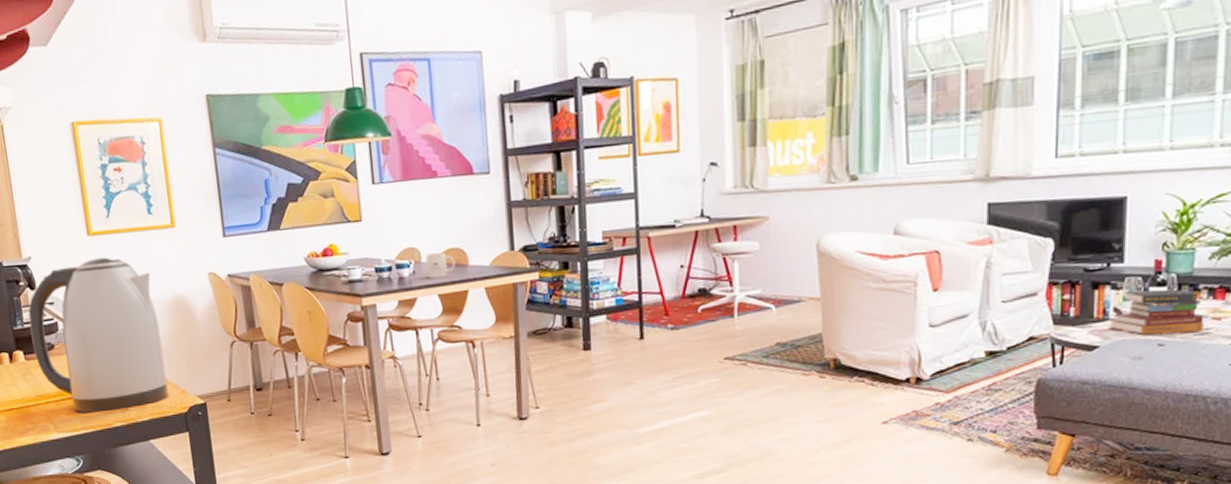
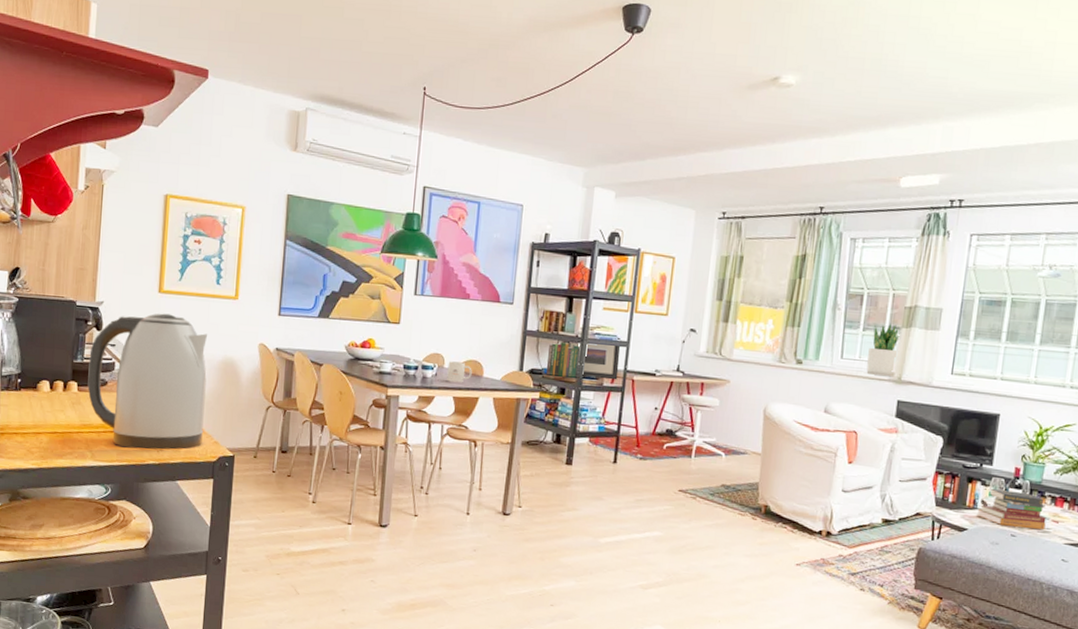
books: none [541,206,583,250] -> present [545,341,580,378]
picture frame: none [558,190,630,245] -> present [564,338,621,380]
planter: none [942,108,983,179] -> present [866,323,900,377]

